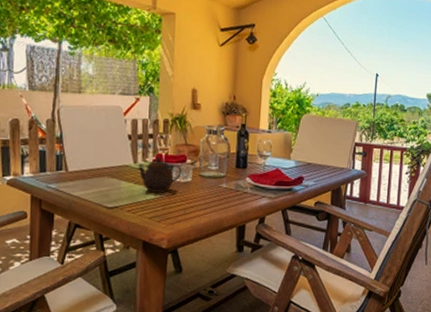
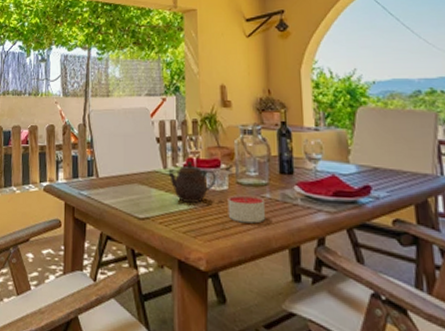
candle: none [189,185,222,209] -> present [227,194,266,224]

